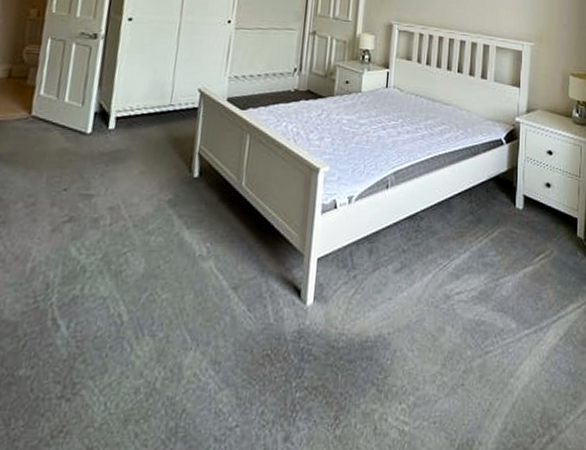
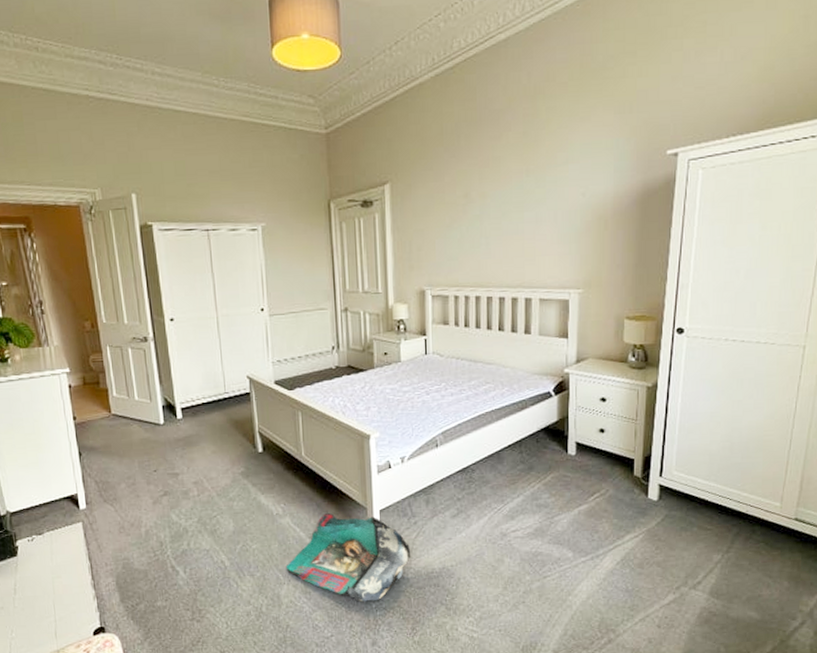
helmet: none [197,257,346,378] -> present [285,512,411,602]

